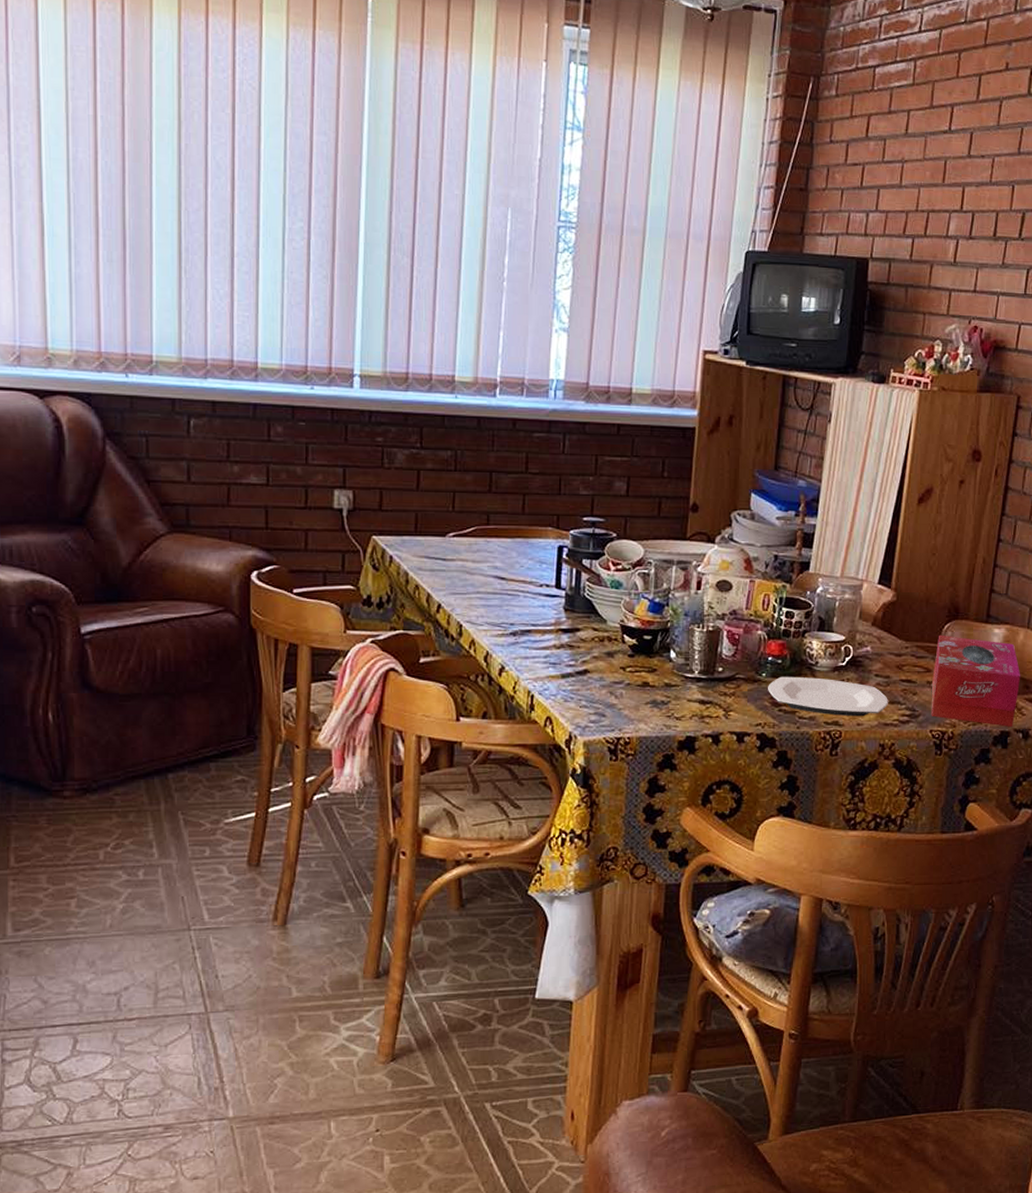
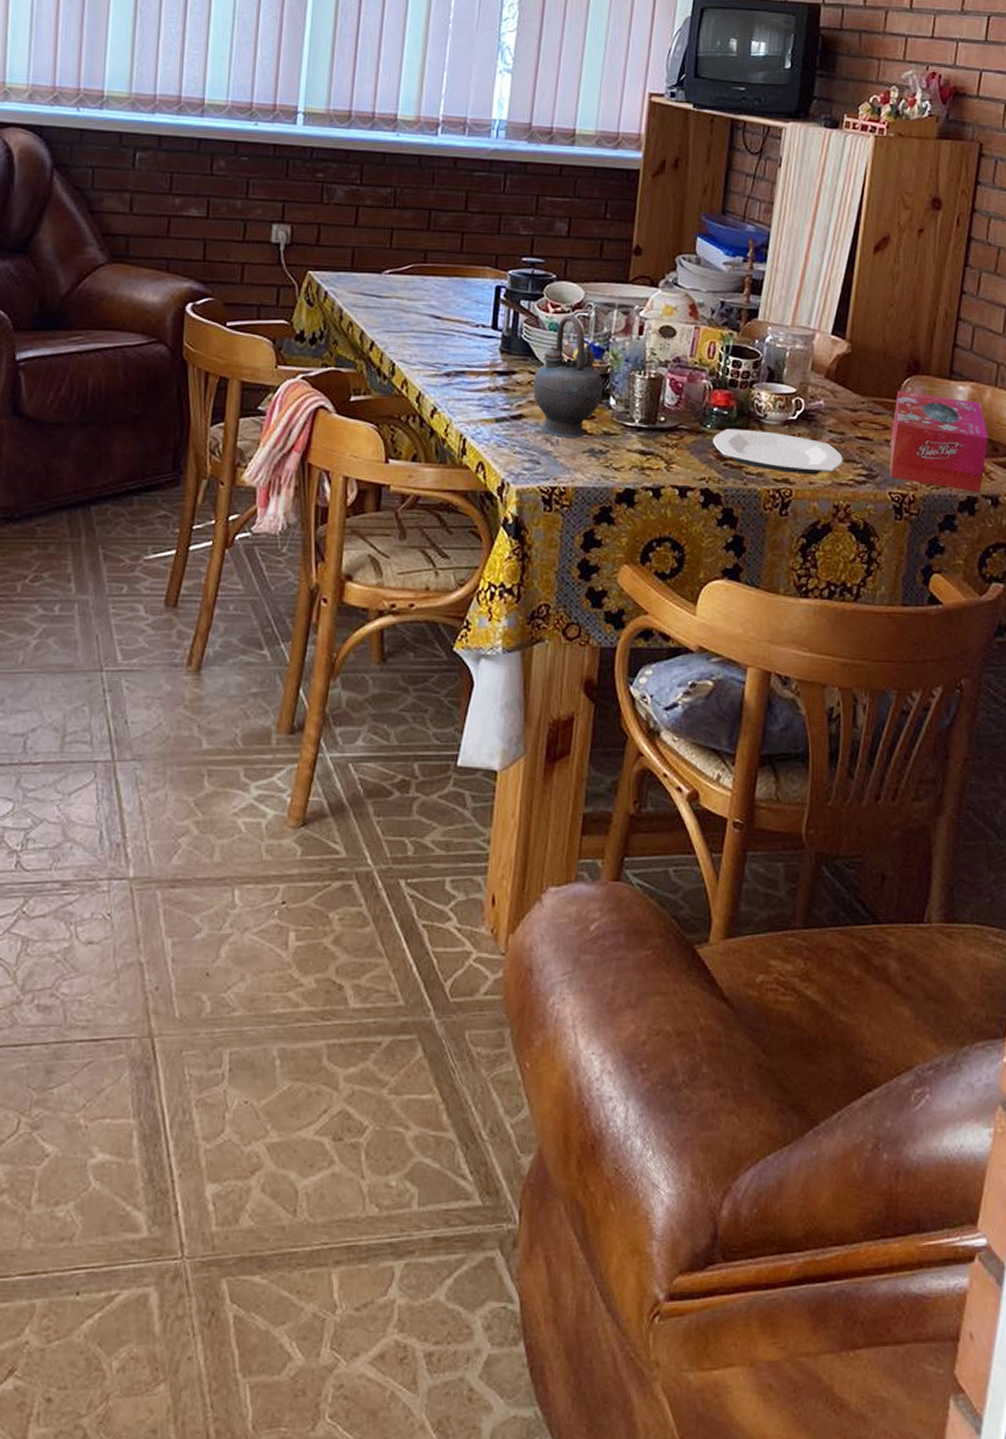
teapot: none [597,573,663,690] -> present [533,315,603,438]

